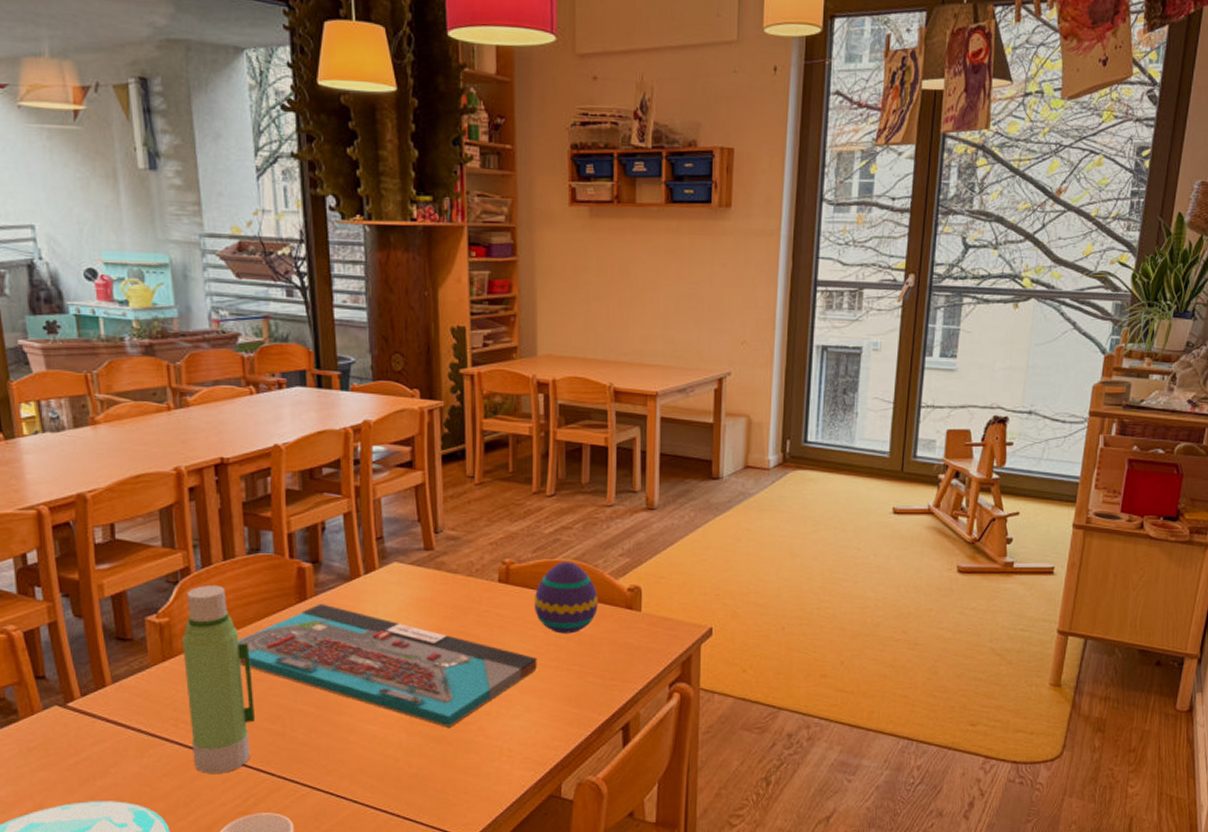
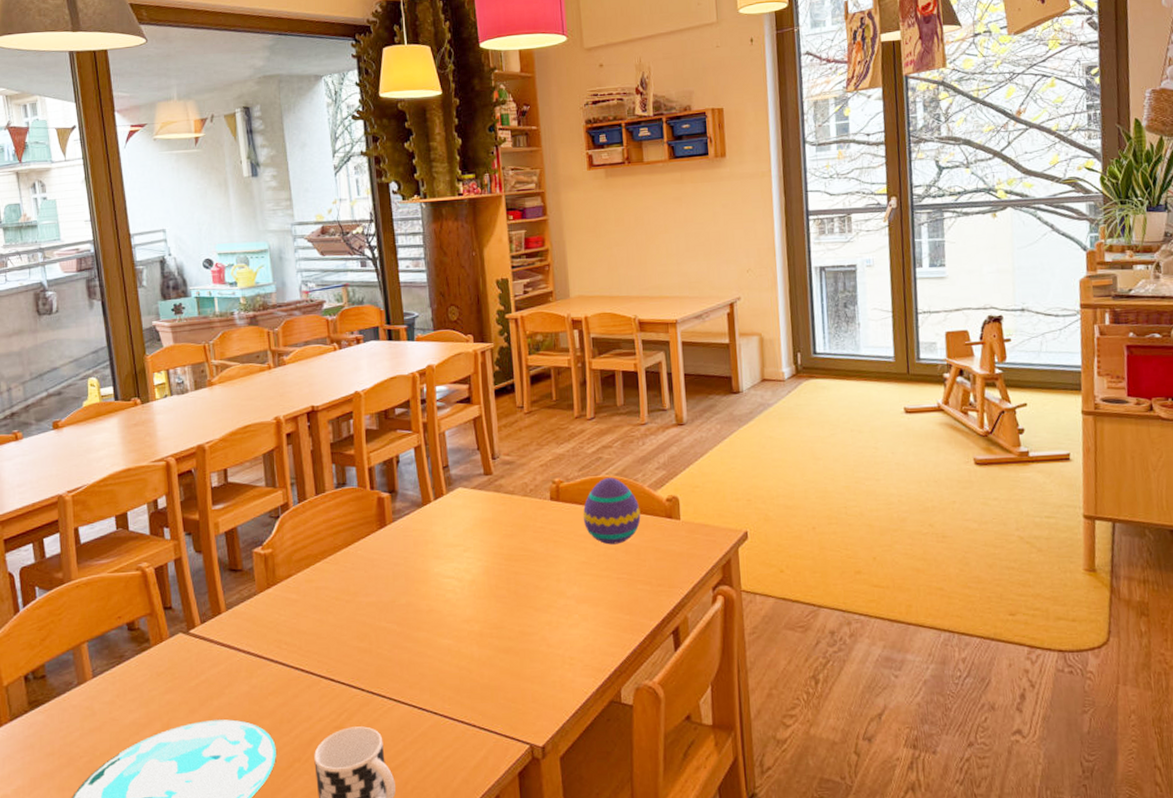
water bottle: present [182,584,255,773] -> none [283,517,346,691]
board game: present [238,604,537,727] -> none [329,529,590,639]

